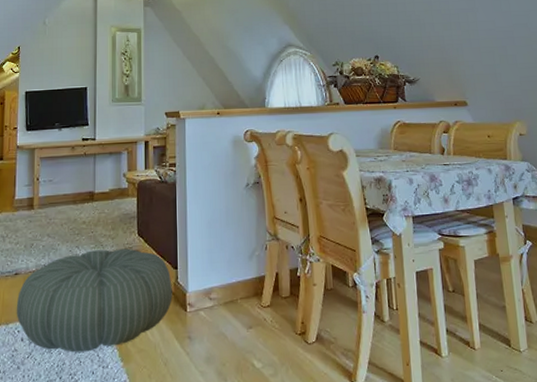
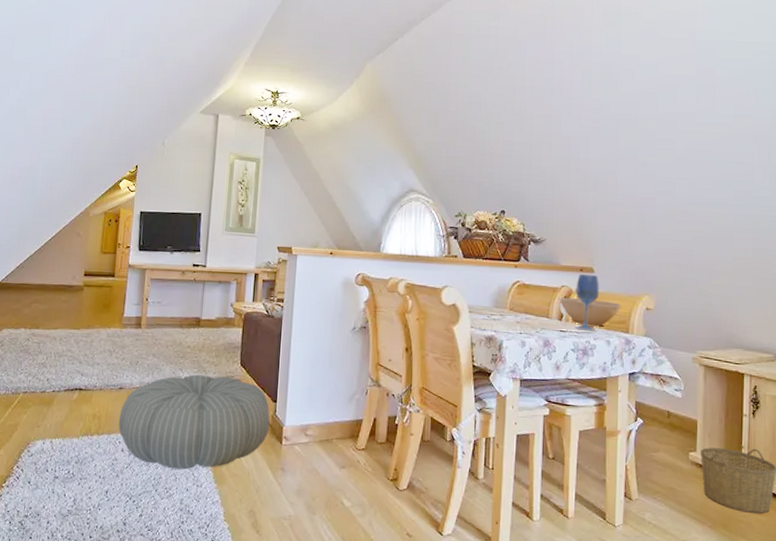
bowl: none [439,131,497,157] -> present [560,298,622,327]
wineglass: none [452,107,476,162] -> present [575,273,600,331]

